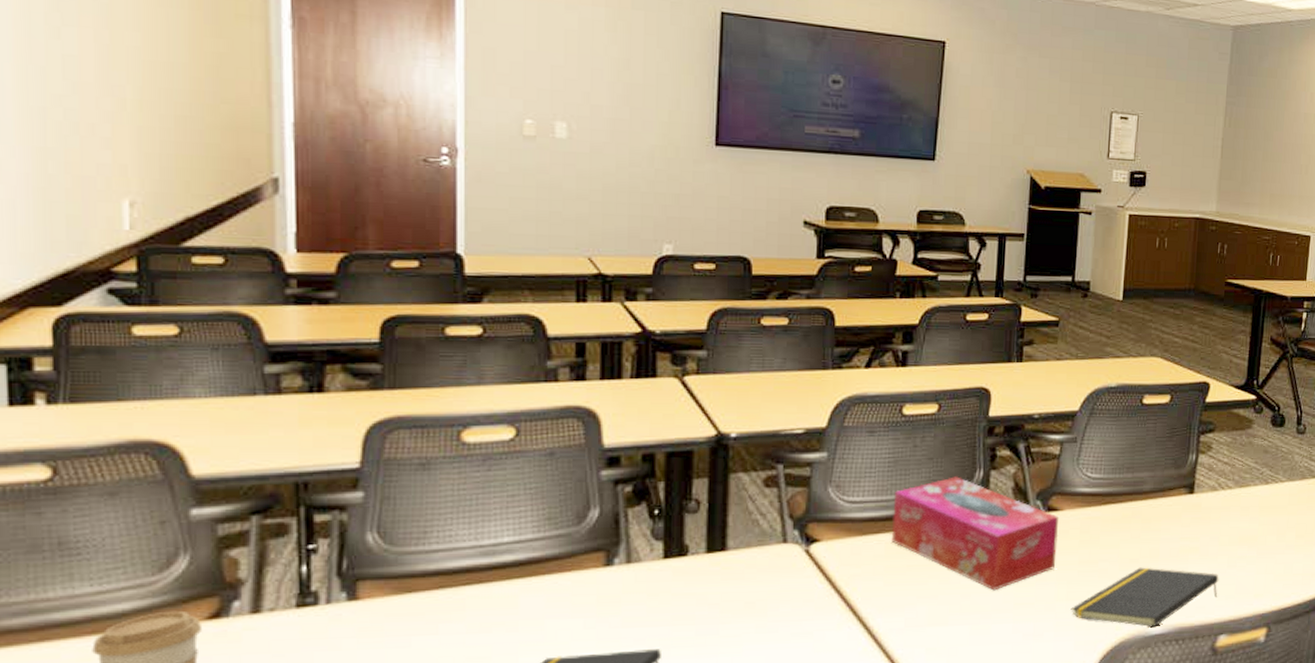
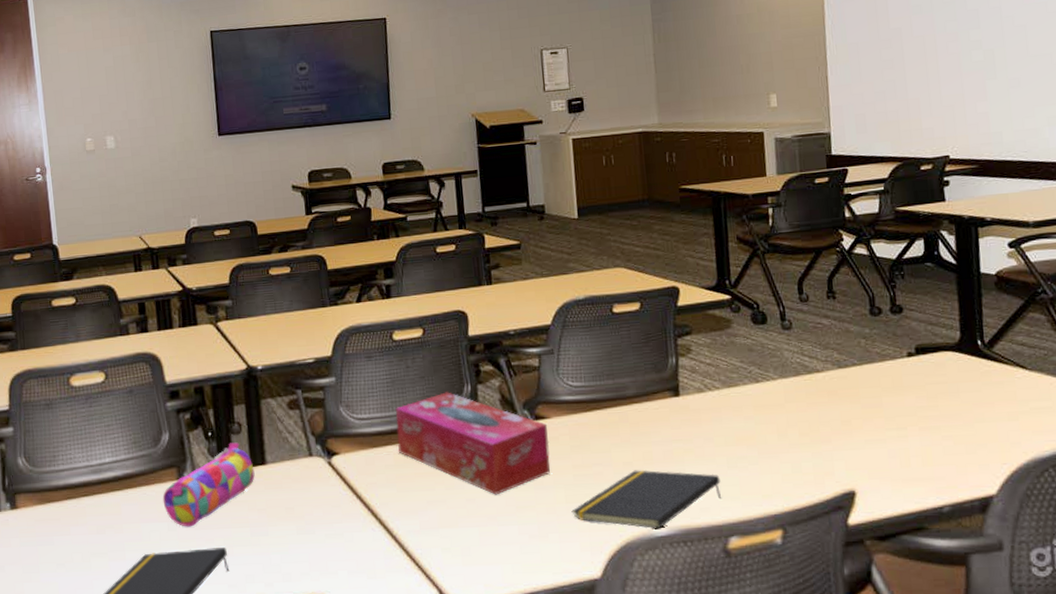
pencil case: none [580,523,711,625] -> present [162,442,255,527]

